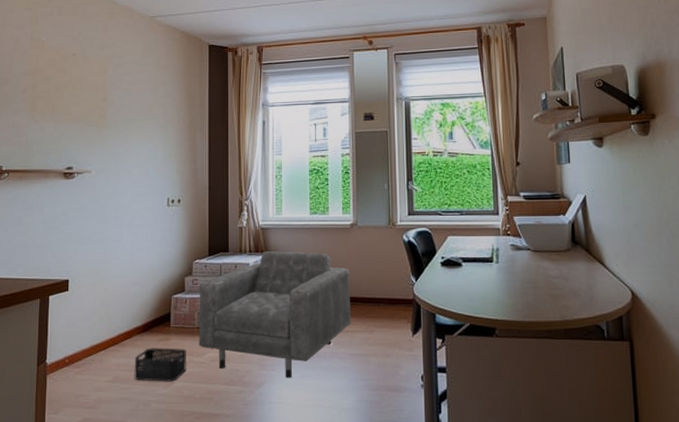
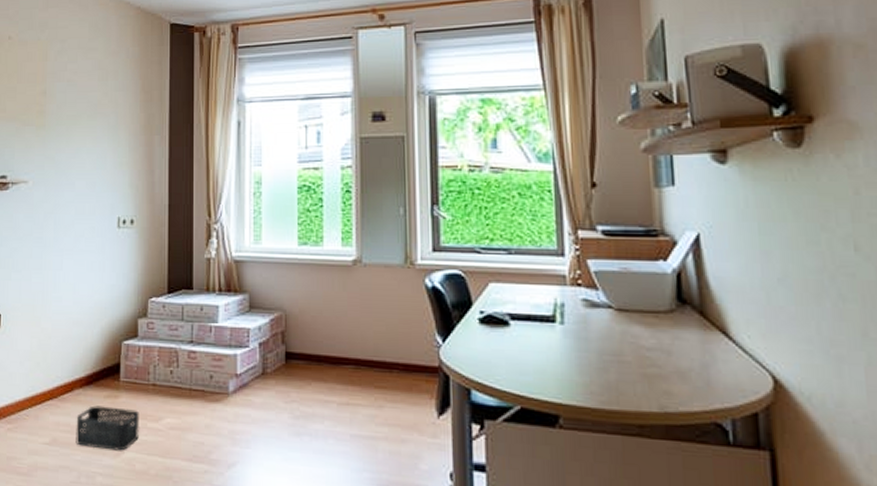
armchair: present [199,251,351,379] -> none [154,291,352,461]

